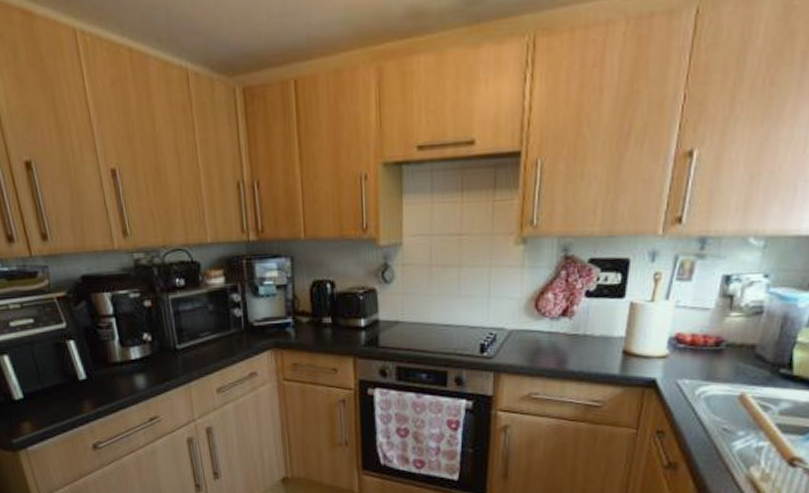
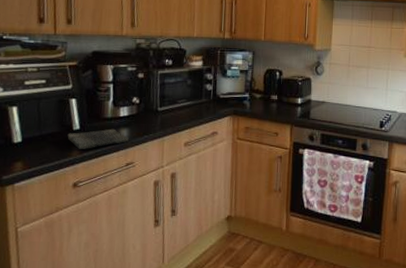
dish towel: none [73,375,149,403] -> present [67,128,130,149]

